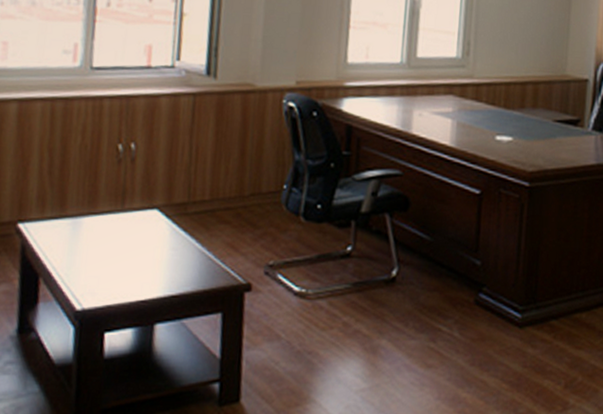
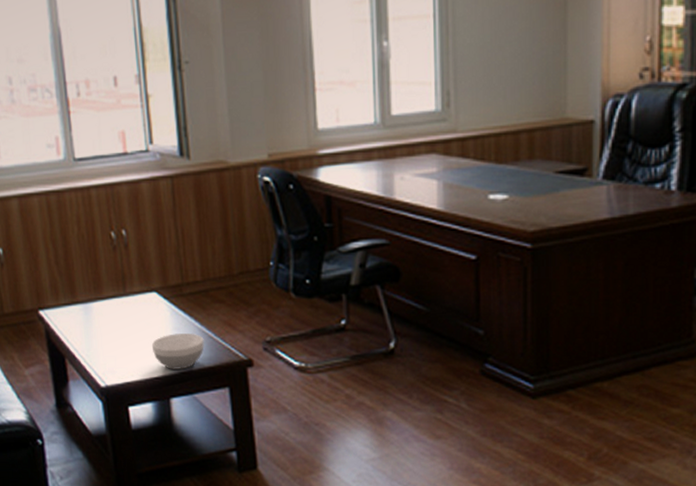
bowl: none [143,254,203,293] -> present [151,334,204,369]

